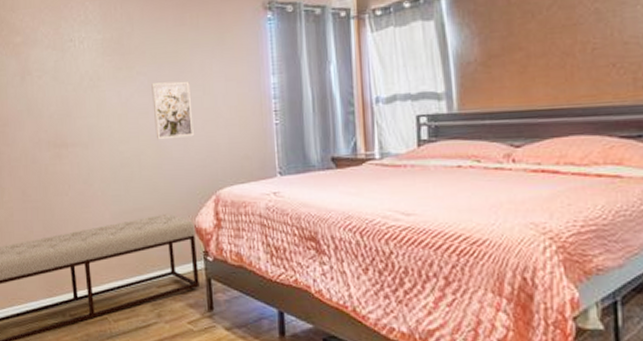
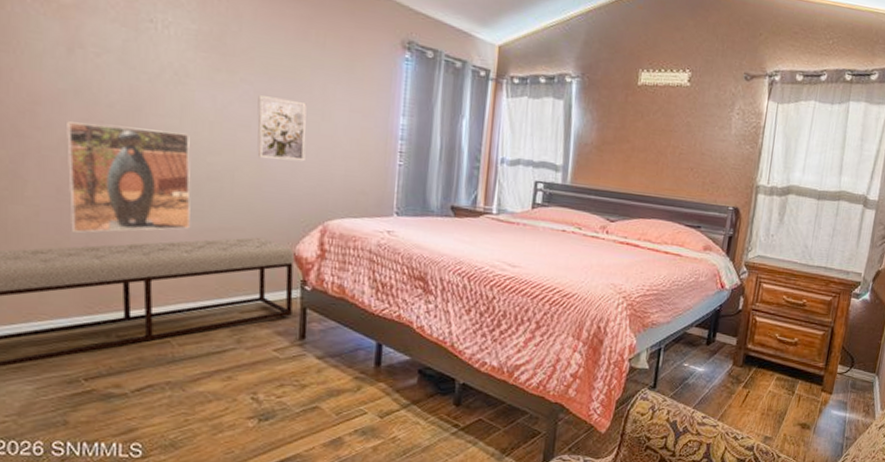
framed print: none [25,129,113,226] -> present [66,121,191,233]

